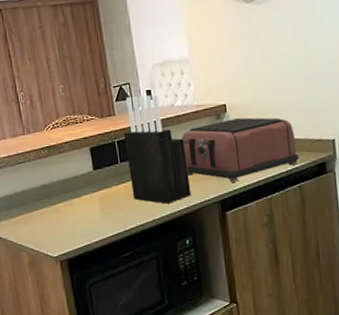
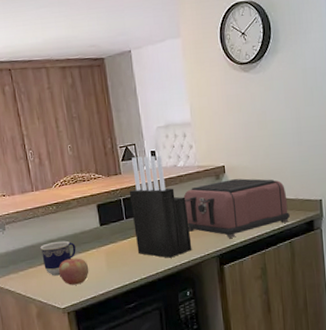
cup: none [32,185,69,223] -> present [40,240,76,276]
apple: none [50,204,83,233] -> present [58,258,89,285]

